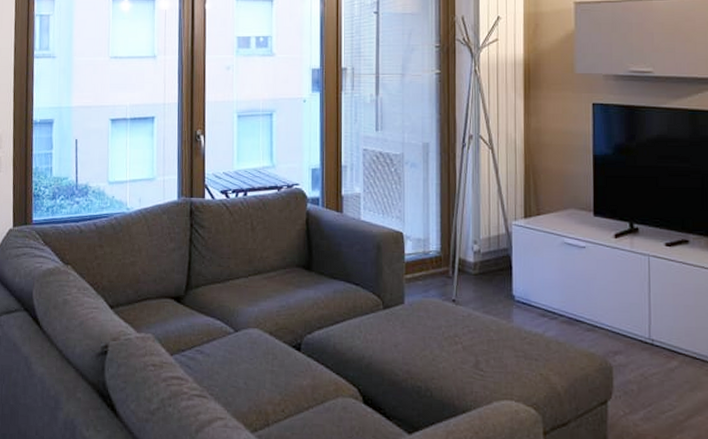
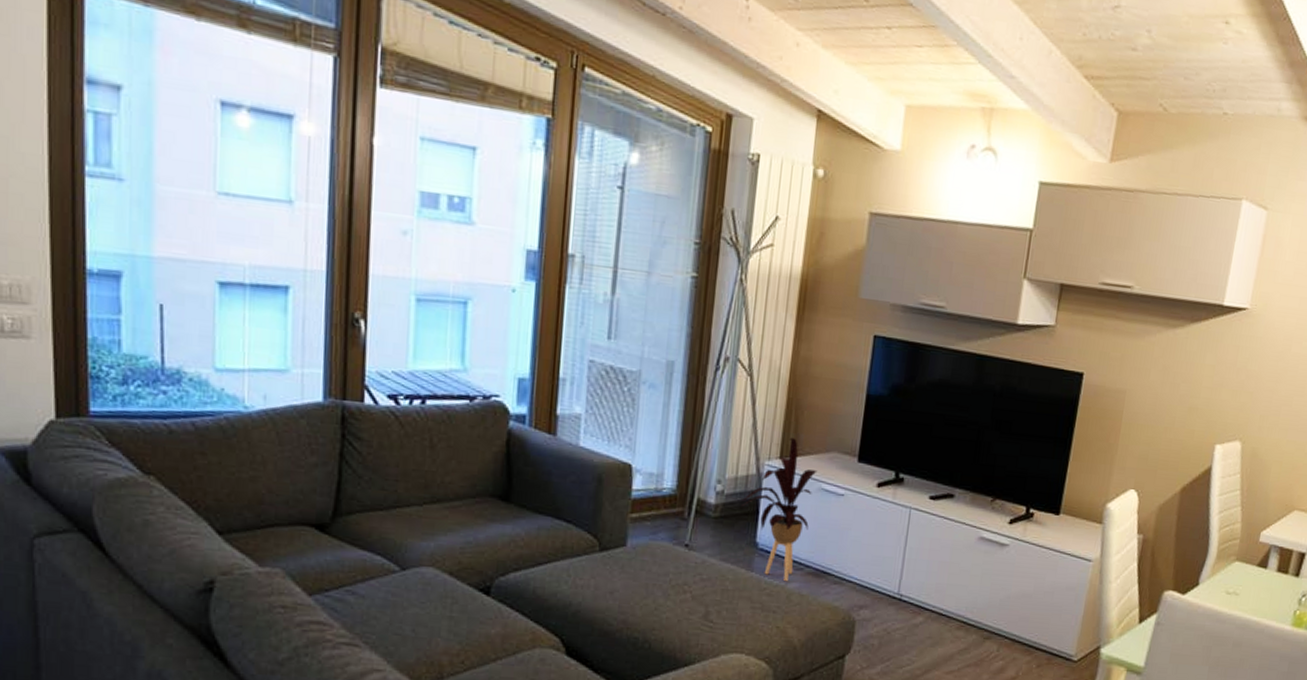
house plant: none [495,199,559,331] -> present [740,437,818,582]

